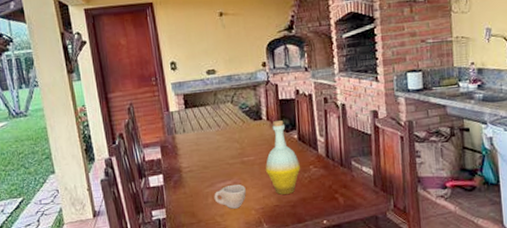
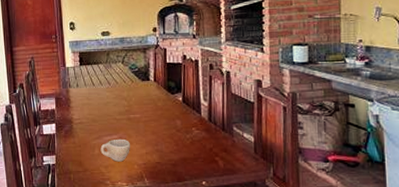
bottle: present [265,120,300,195] -> none [149,83,183,152]

